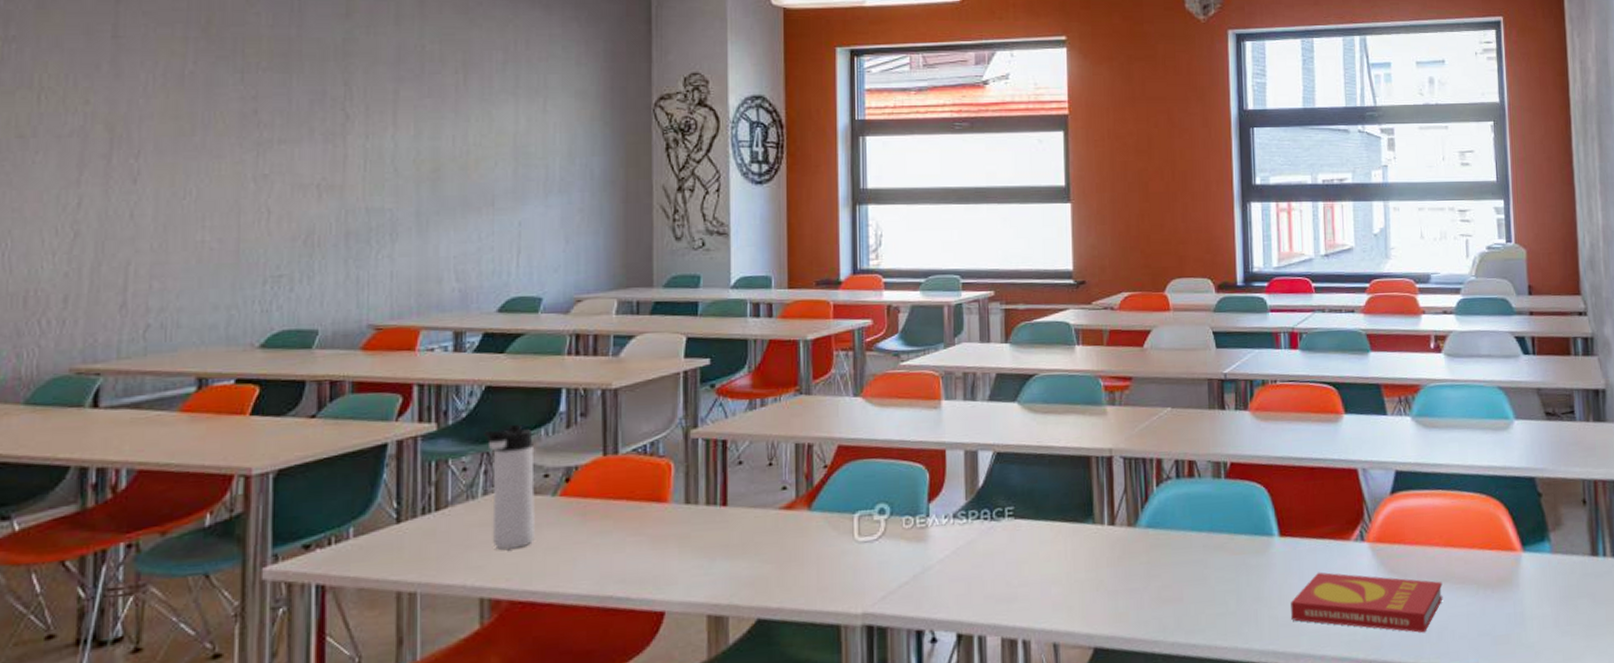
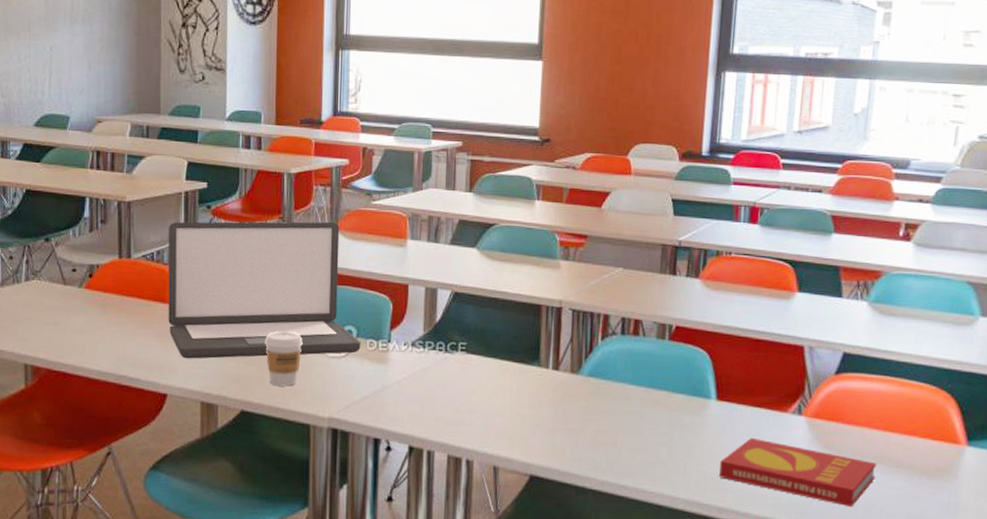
thermos bottle: present [484,425,535,551] -> none [25,225,65,328]
laptop: none [665,389,896,566] -> present [168,221,361,359]
coffee cup: none [784,518,828,584] -> present [265,331,303,387]

